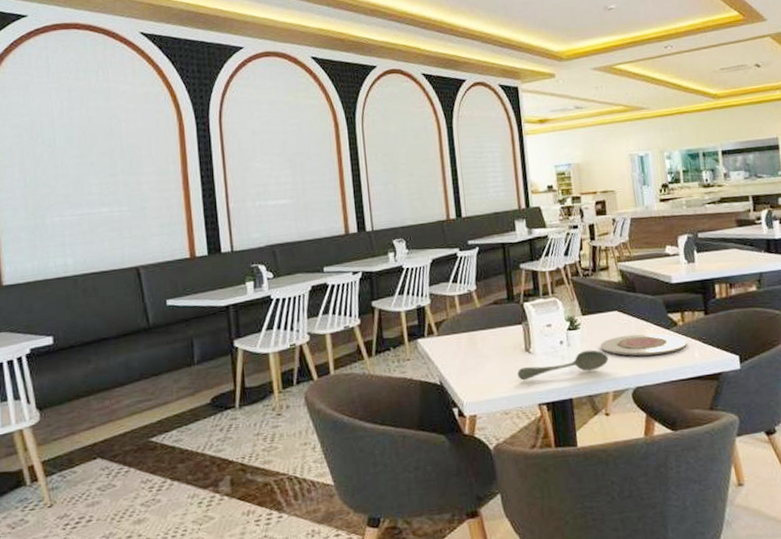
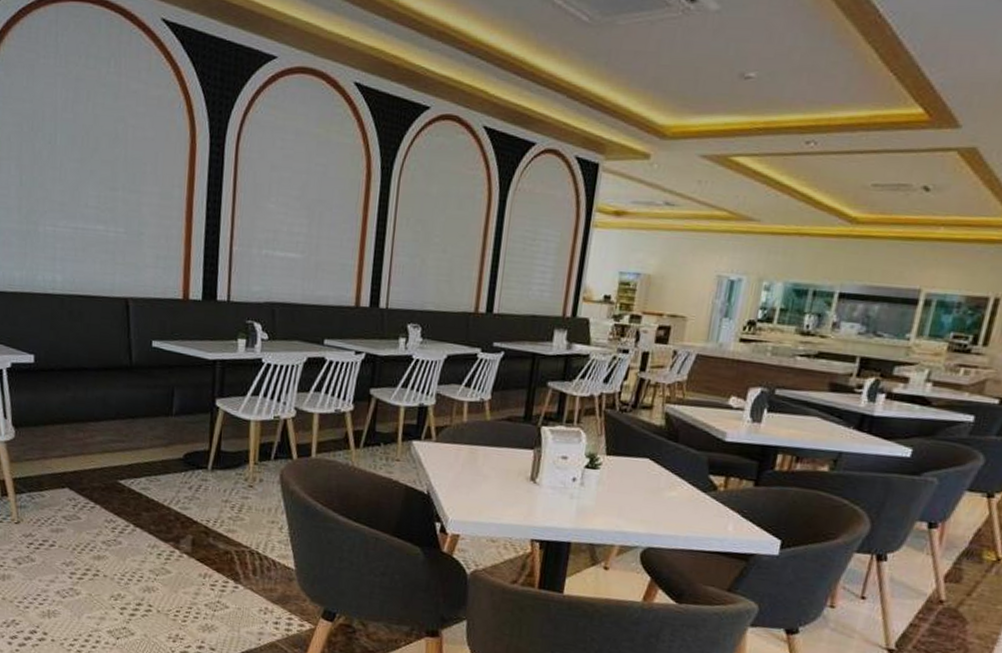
spoon: present [517,350,609,381] -> none [515,494,624,518]
plate: present [600,333,687,356] -> none [618,487,722,520]

